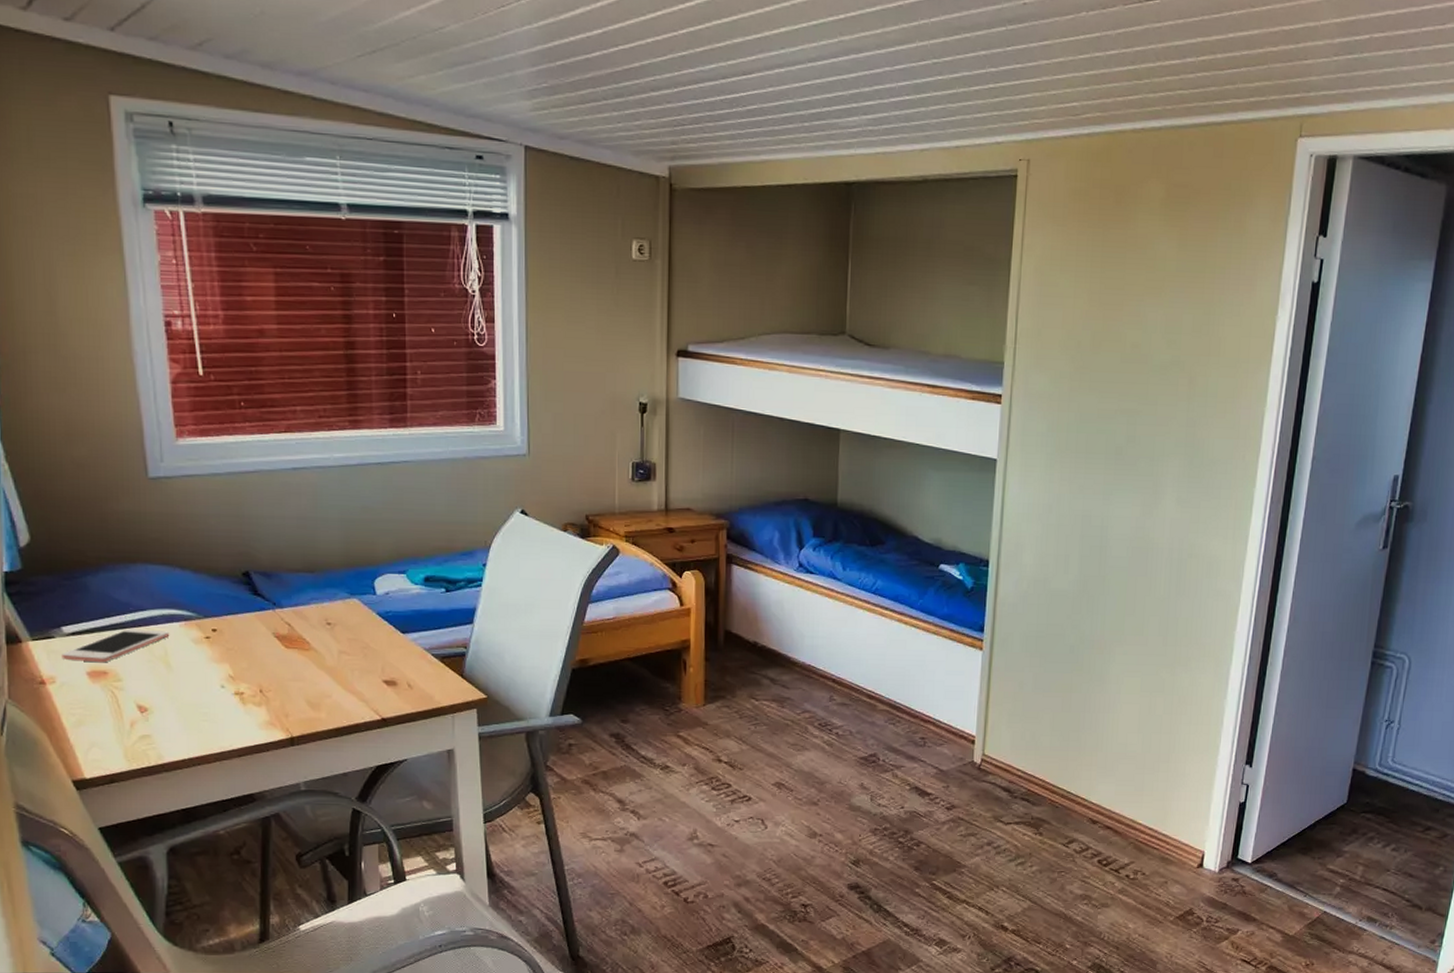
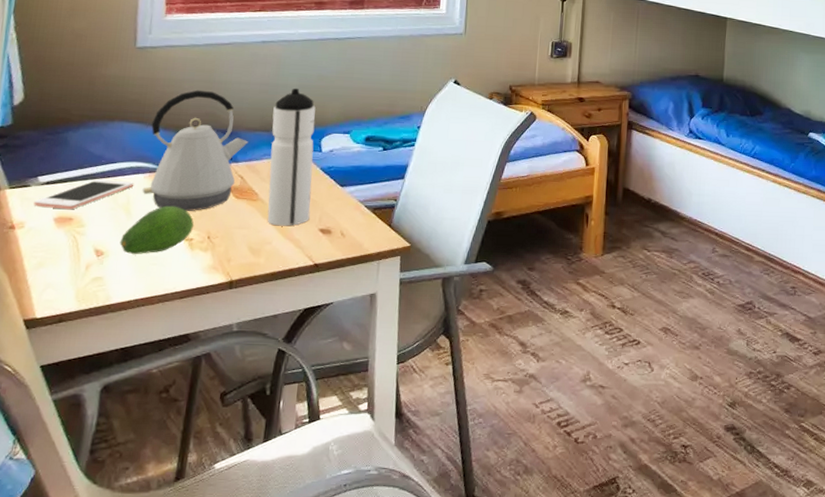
fruit: none [163,657,243,711] -> present [119,205,195,255]
kettle: none [179,526,292,663] -> present [142,90,249,211]
water bottle: none [315,522,371,678] -> present [267,88,316,226]

